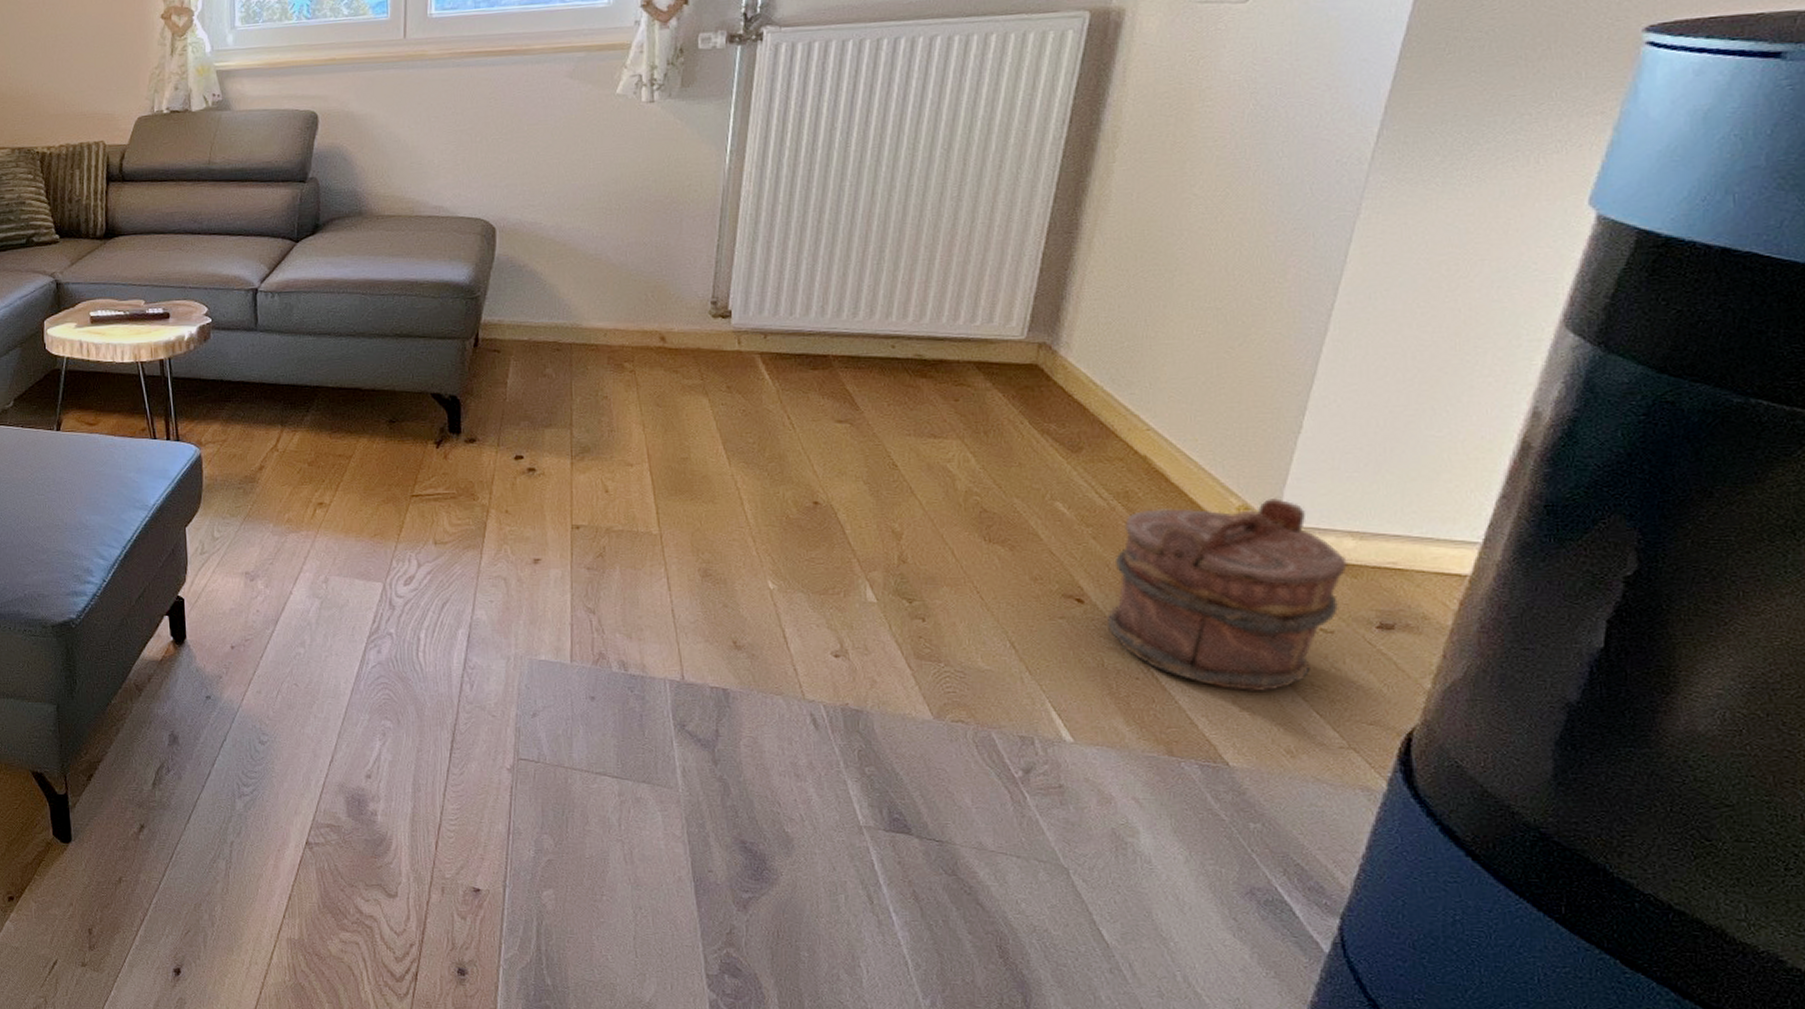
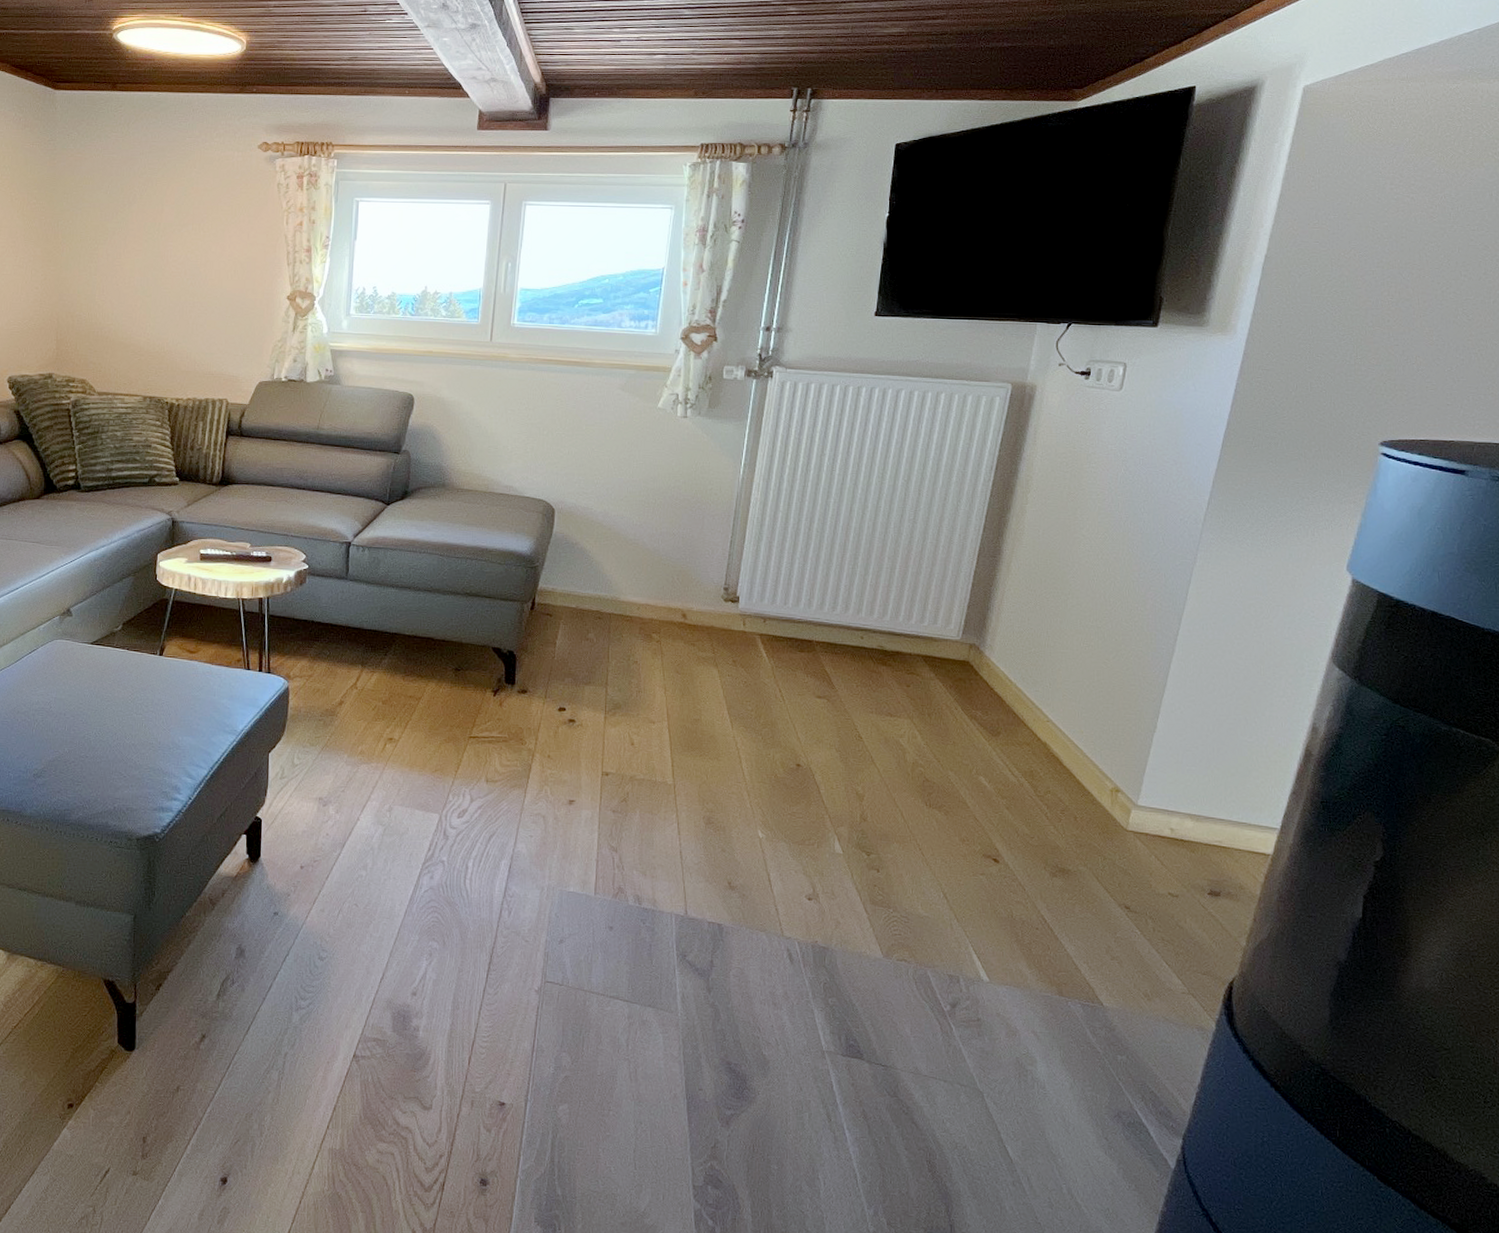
bucket: present [1108,497,1347,692] -> none [1016,783,1188,944]

